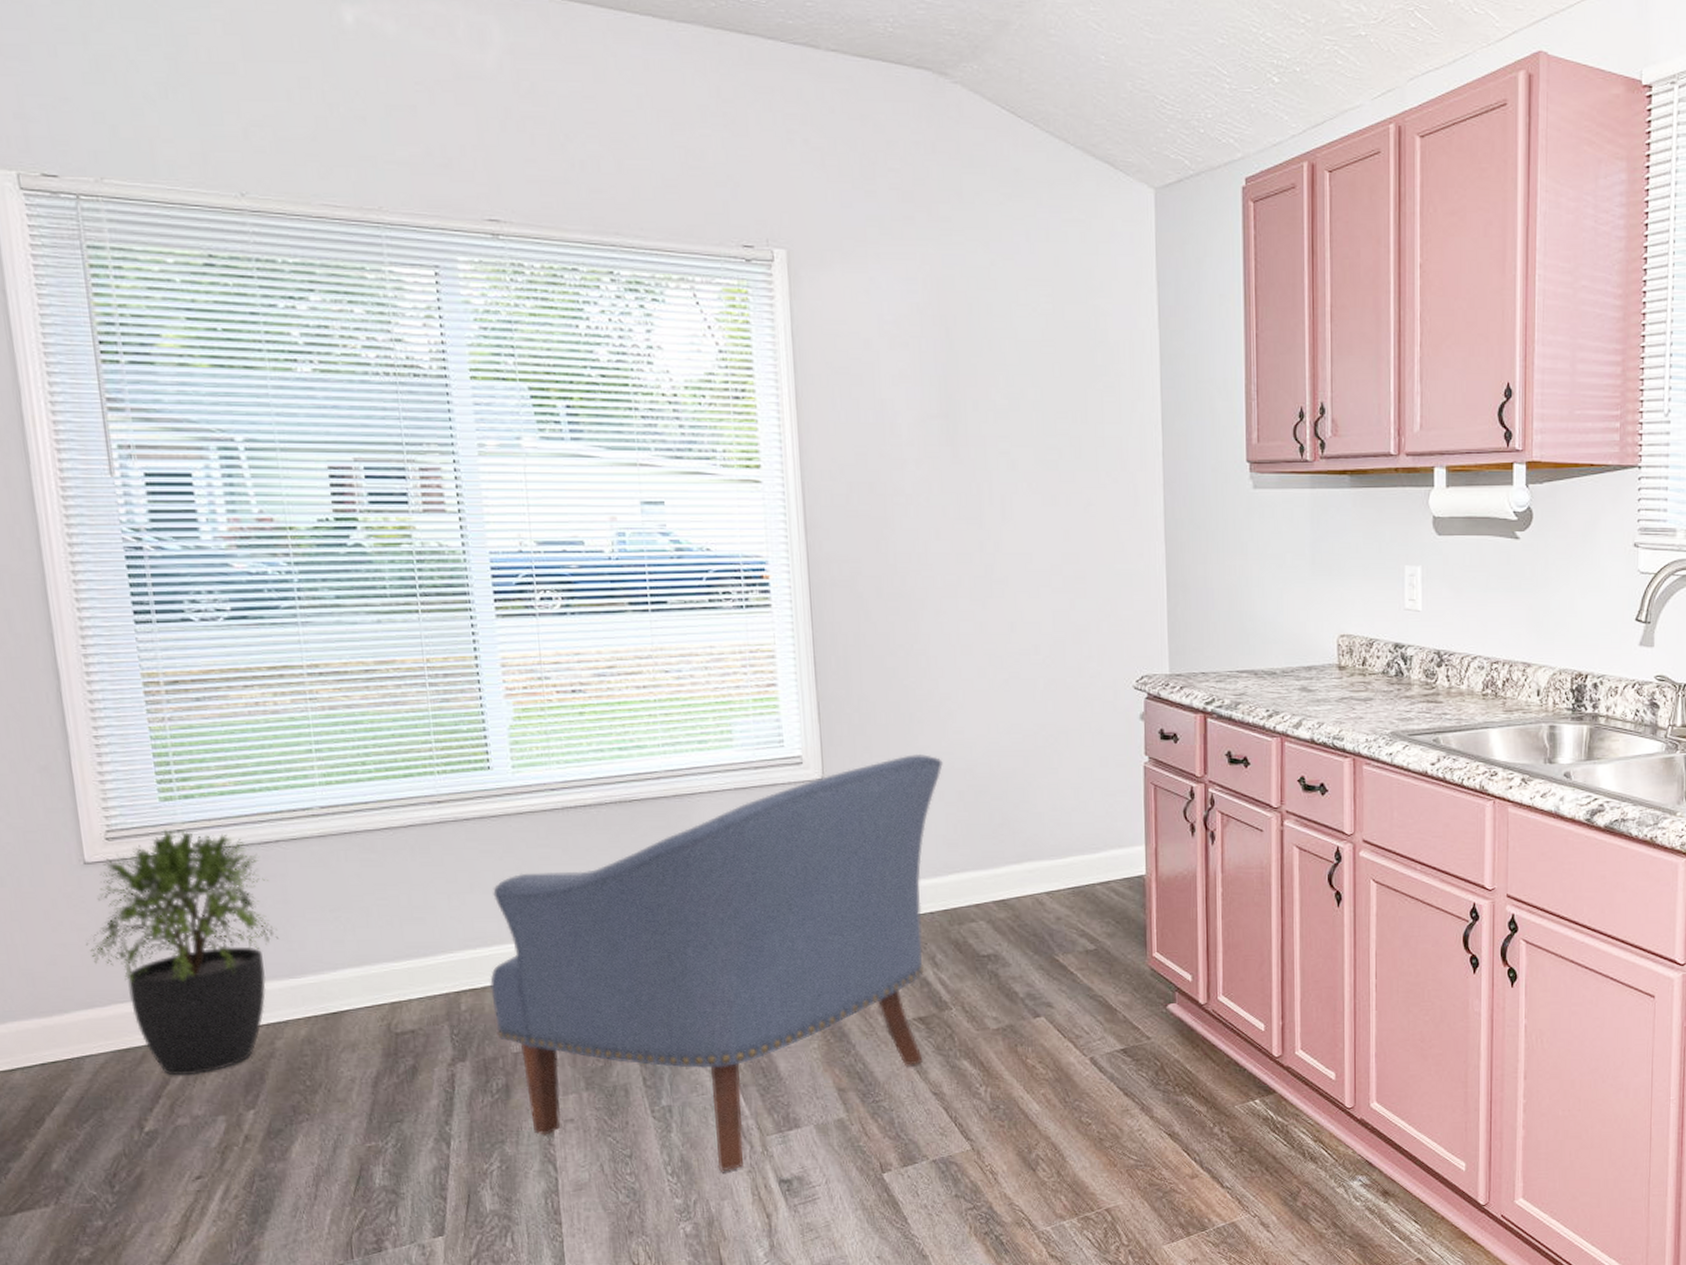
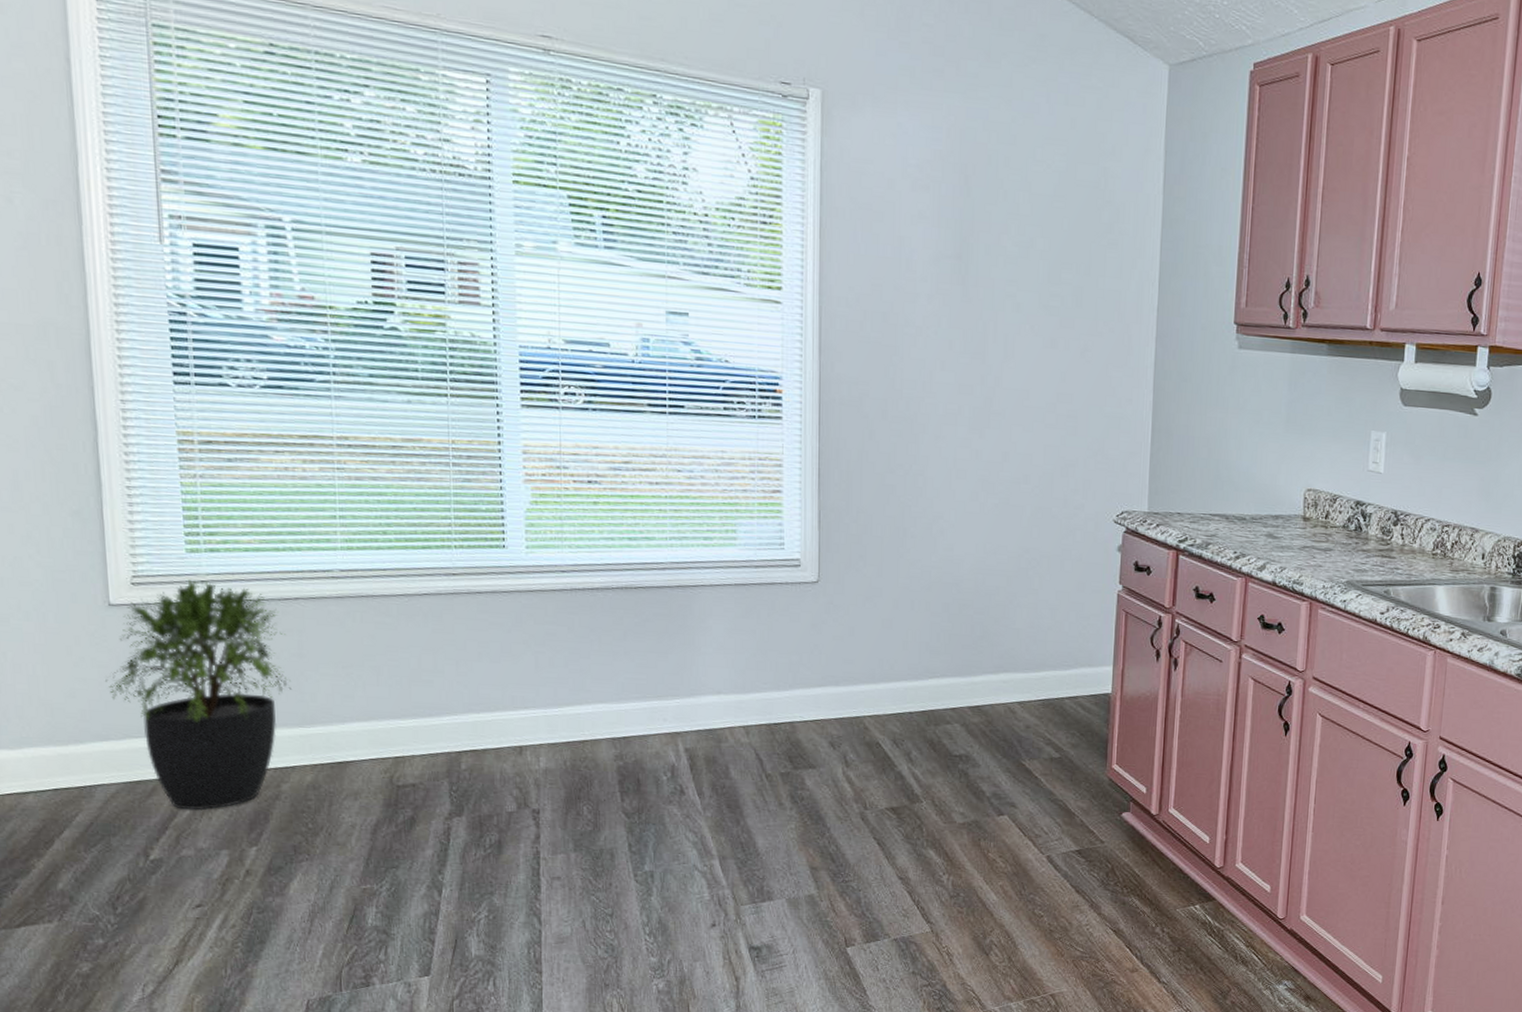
chair: present [490,754,943,1172] -> none [491,566,931,936]

